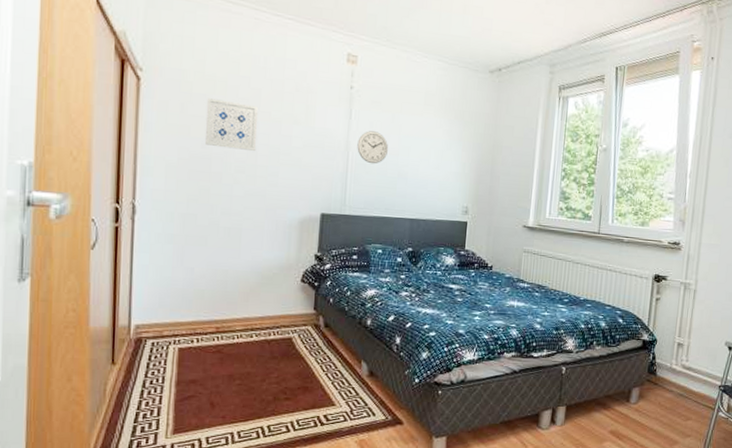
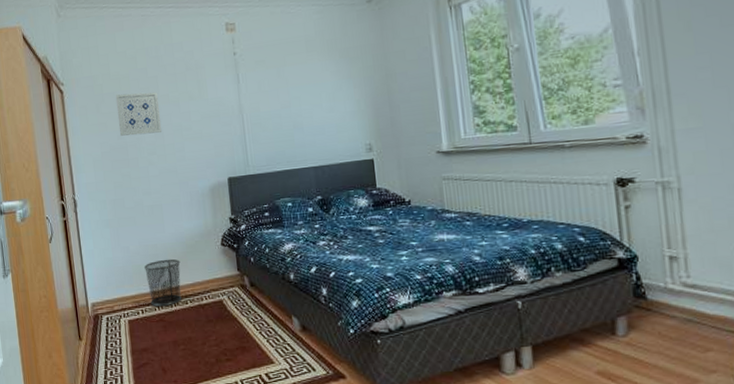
waste bin: none [208,287,252,337] -> present [144,259,182,306]
wall clock: present [357,131,389,164] -> none [249,89,280,122]

